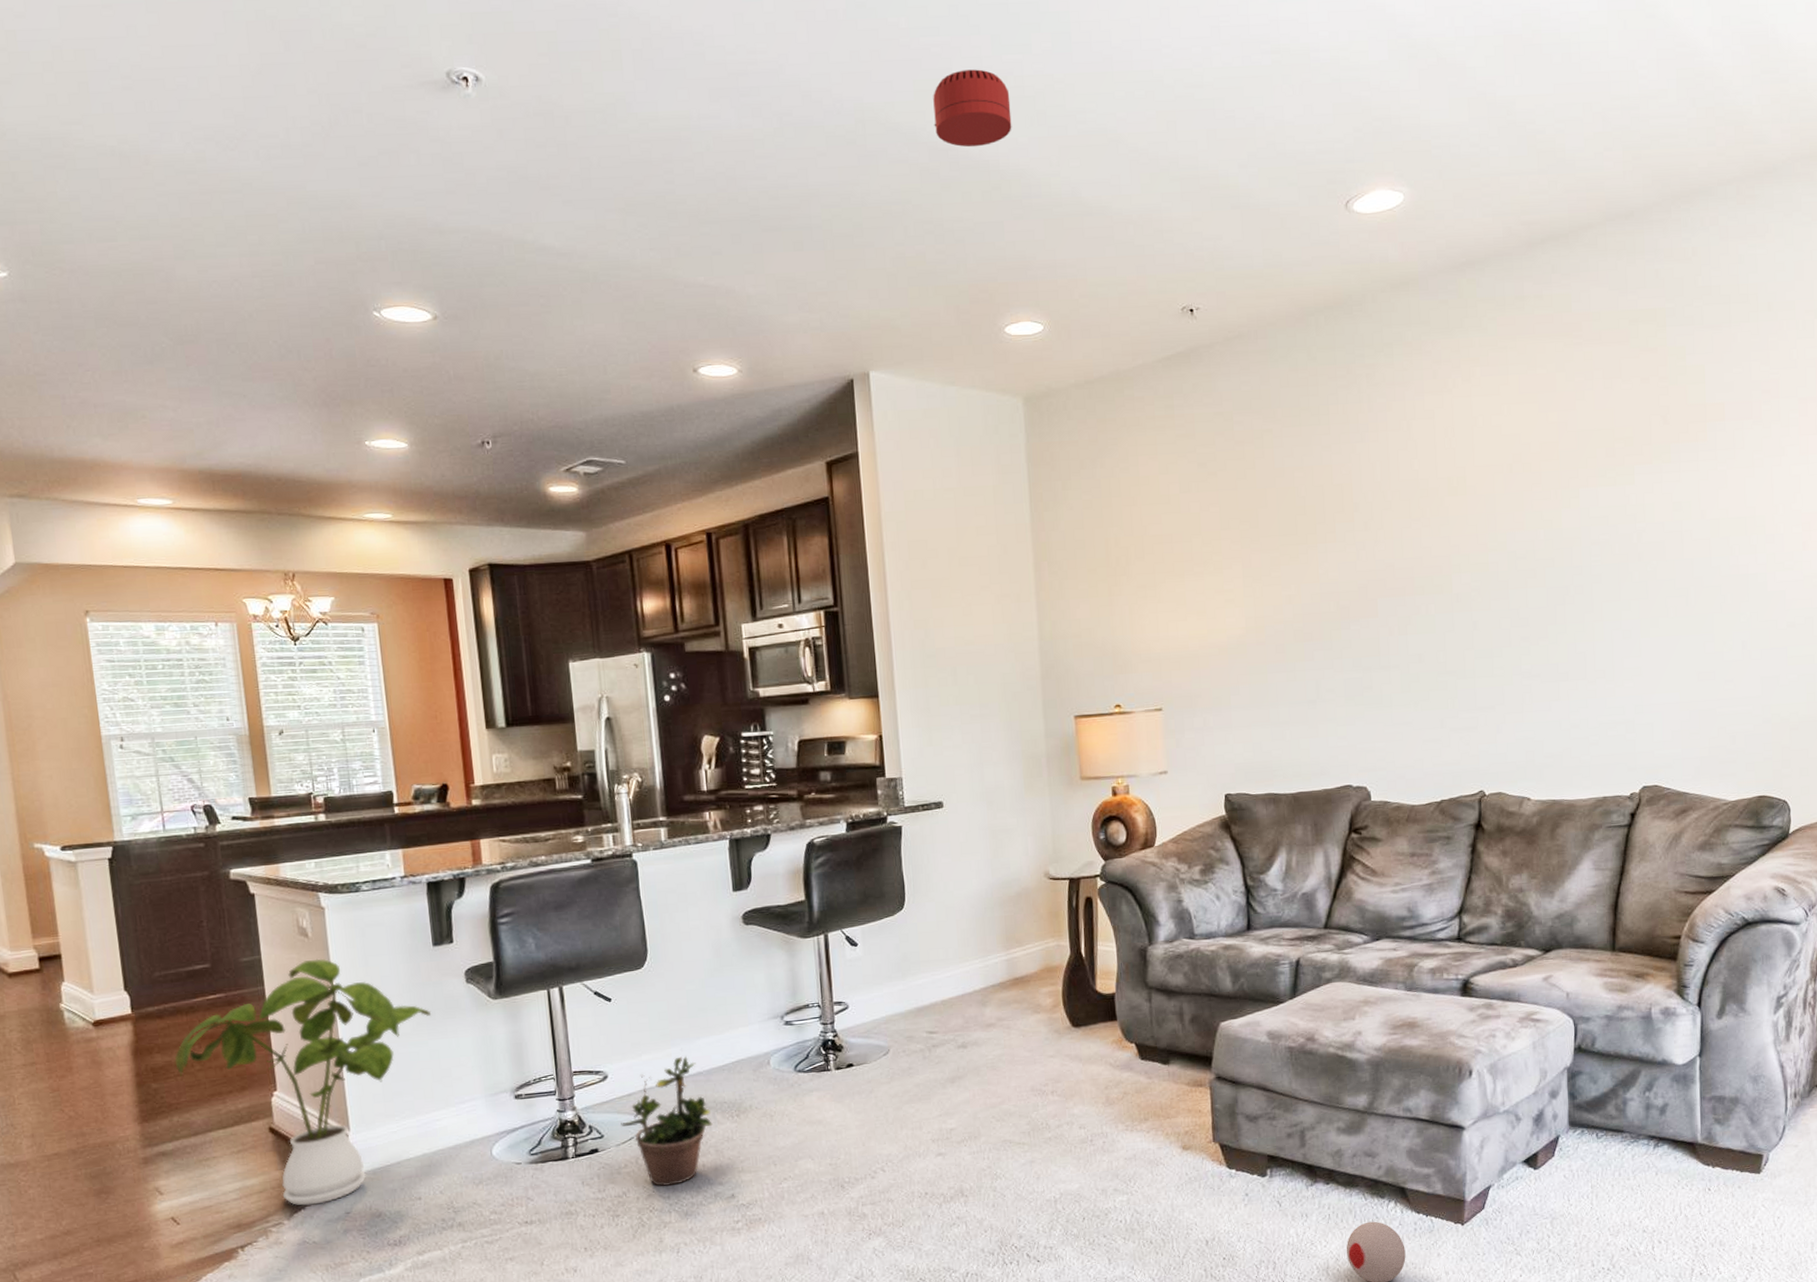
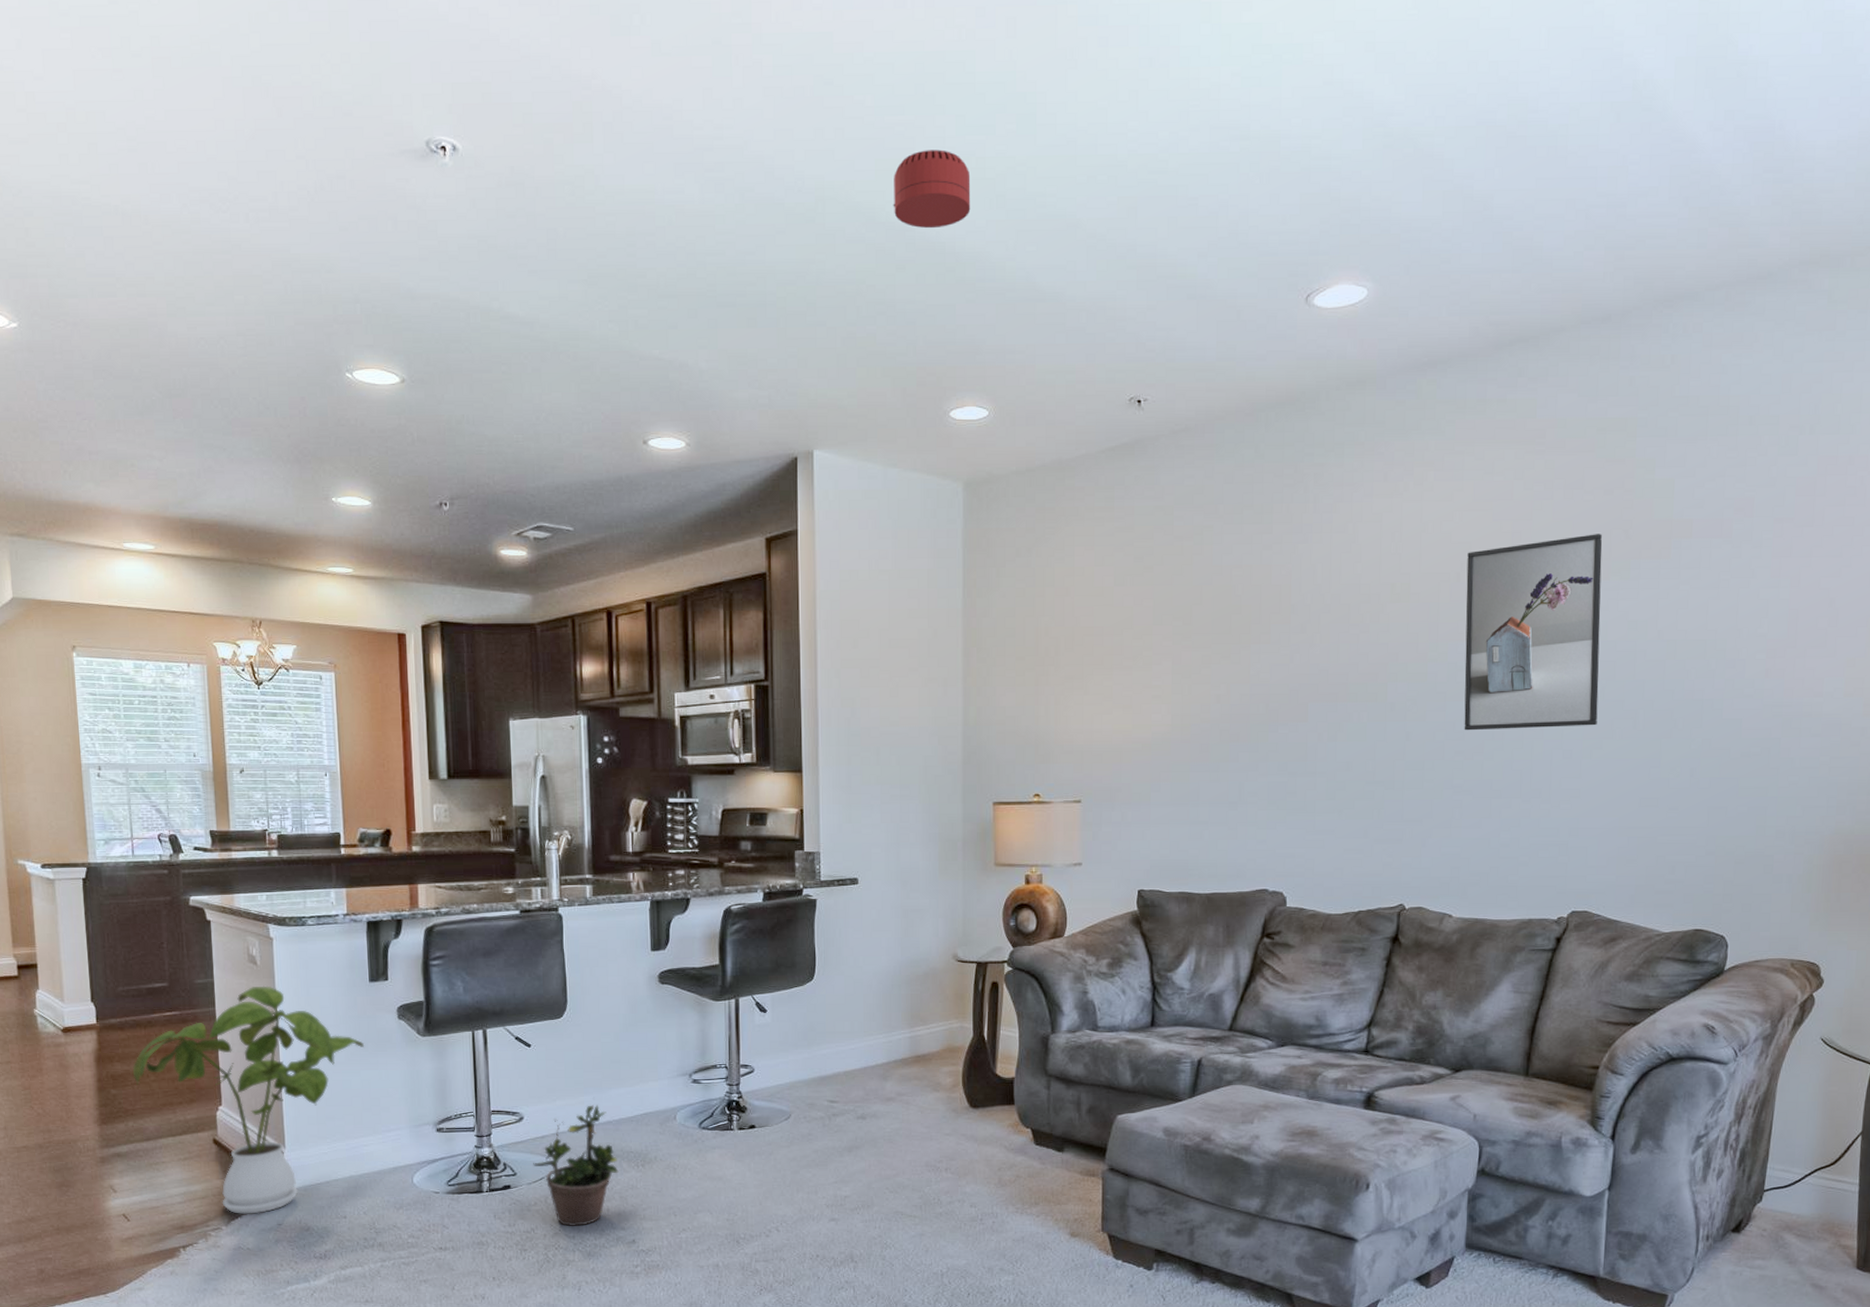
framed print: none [1518,420,1652,617] -> present [1464,534,1603,731]

